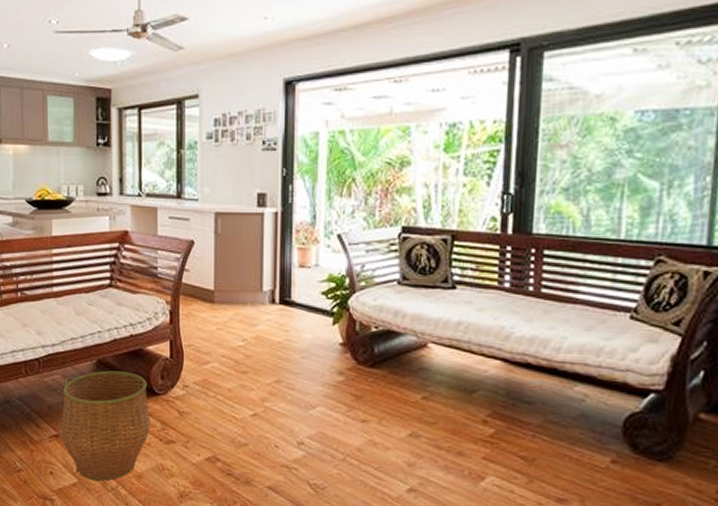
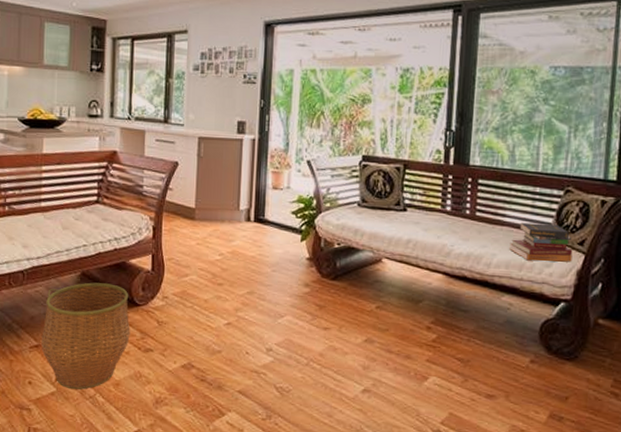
books: none [584,299,666,346] -> present [509,222,573,262]

